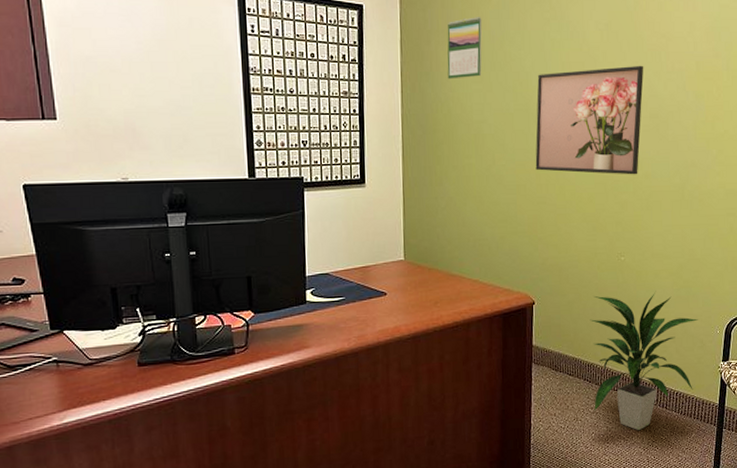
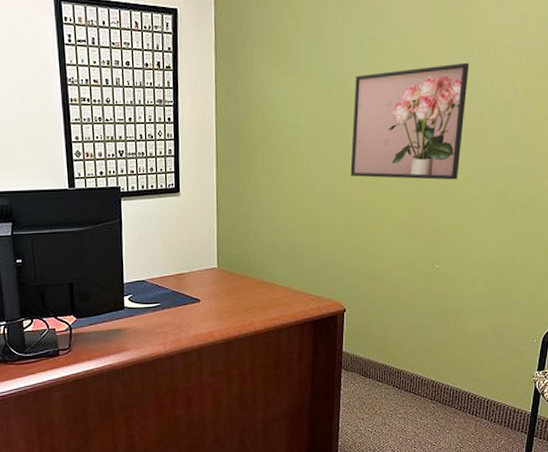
calendar: present [447,17,482,79] -> none [262,17,299,84]
indoor plant: present [590,291,699,430] -> none [401,299,515,436]

